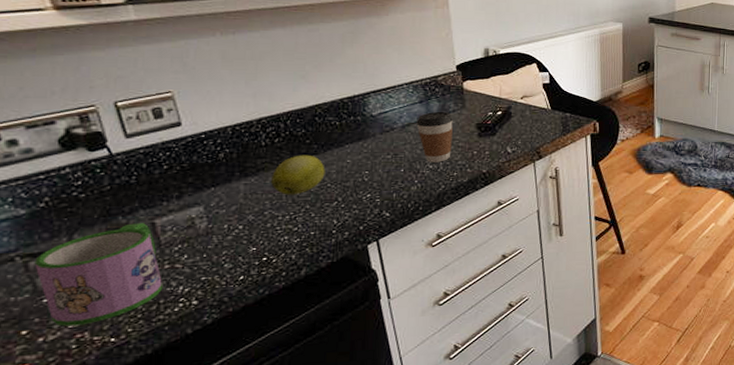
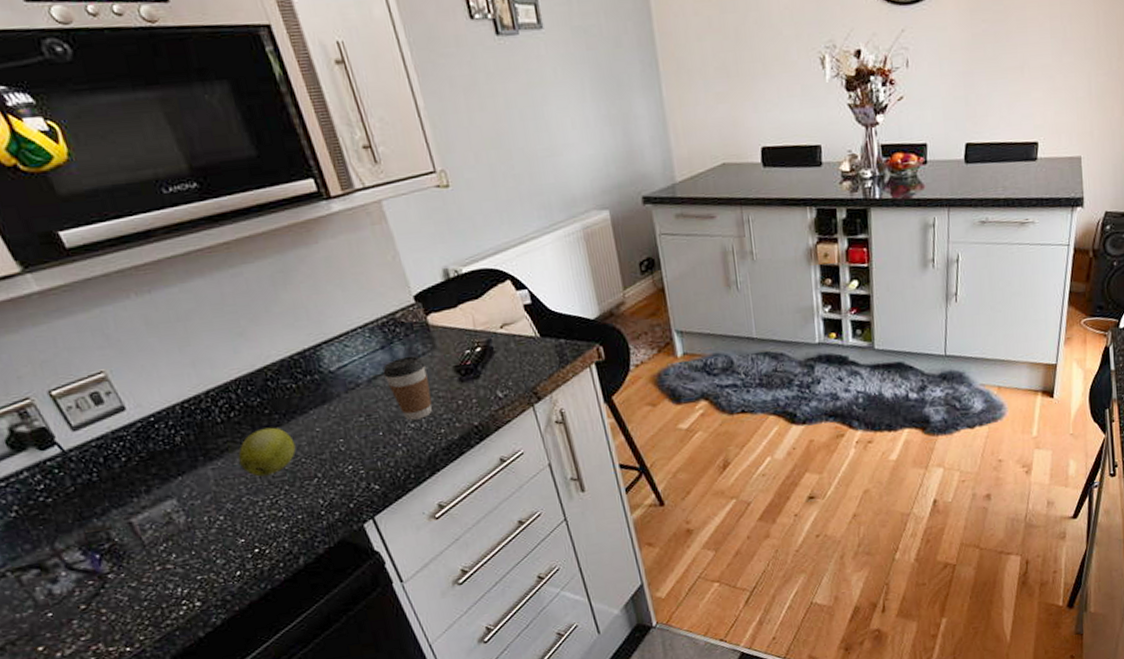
mug: present [34,223,163,327] -> none [25,523,162,640]

